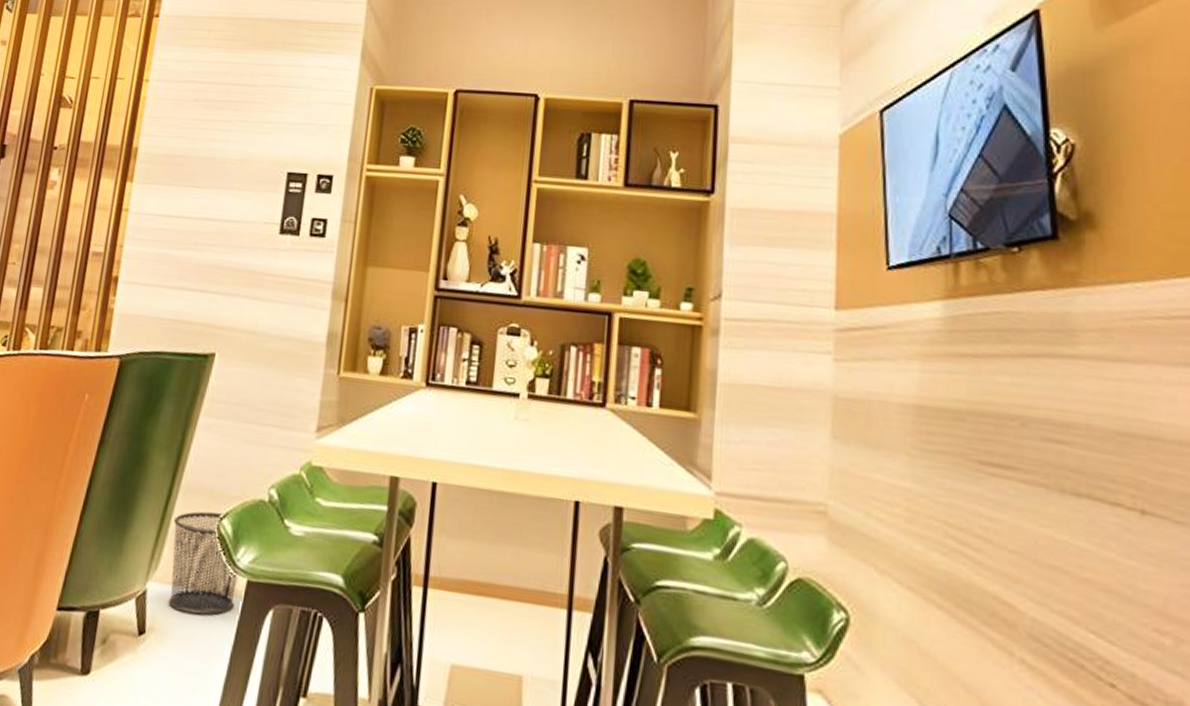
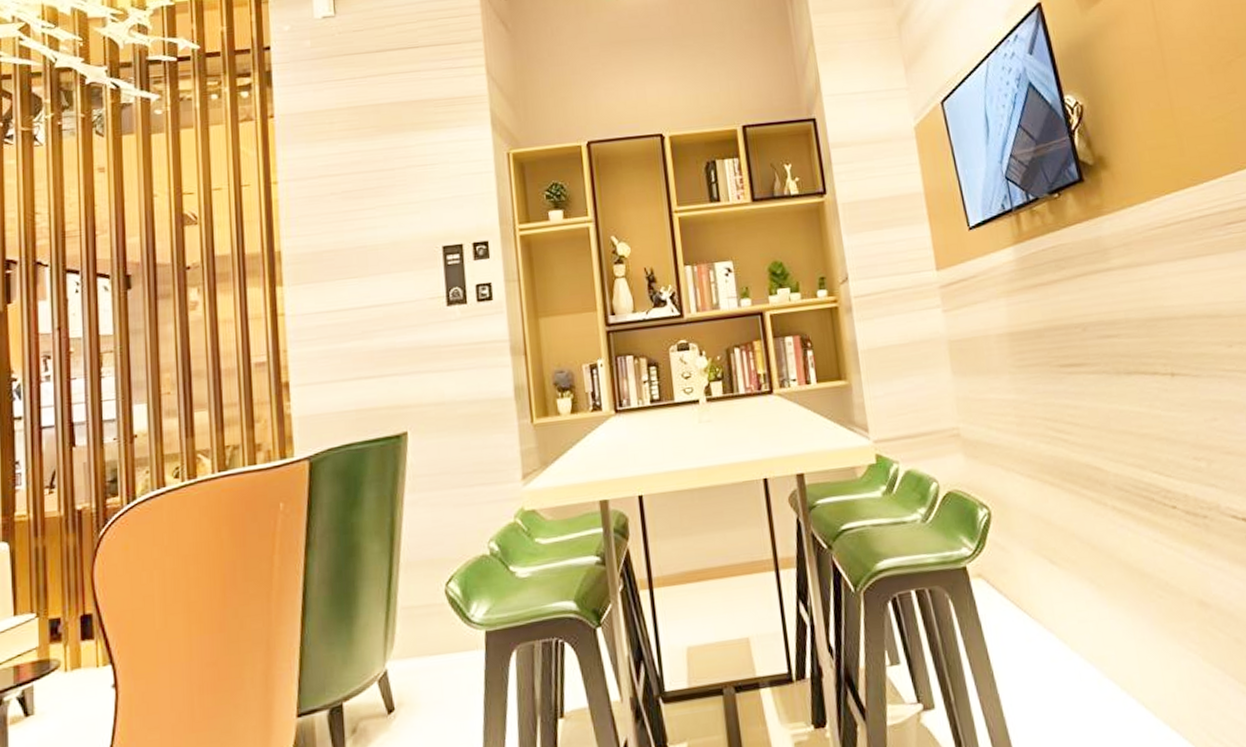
waste bin: present [168,511,238,616] -> none [400,577,478,680]

